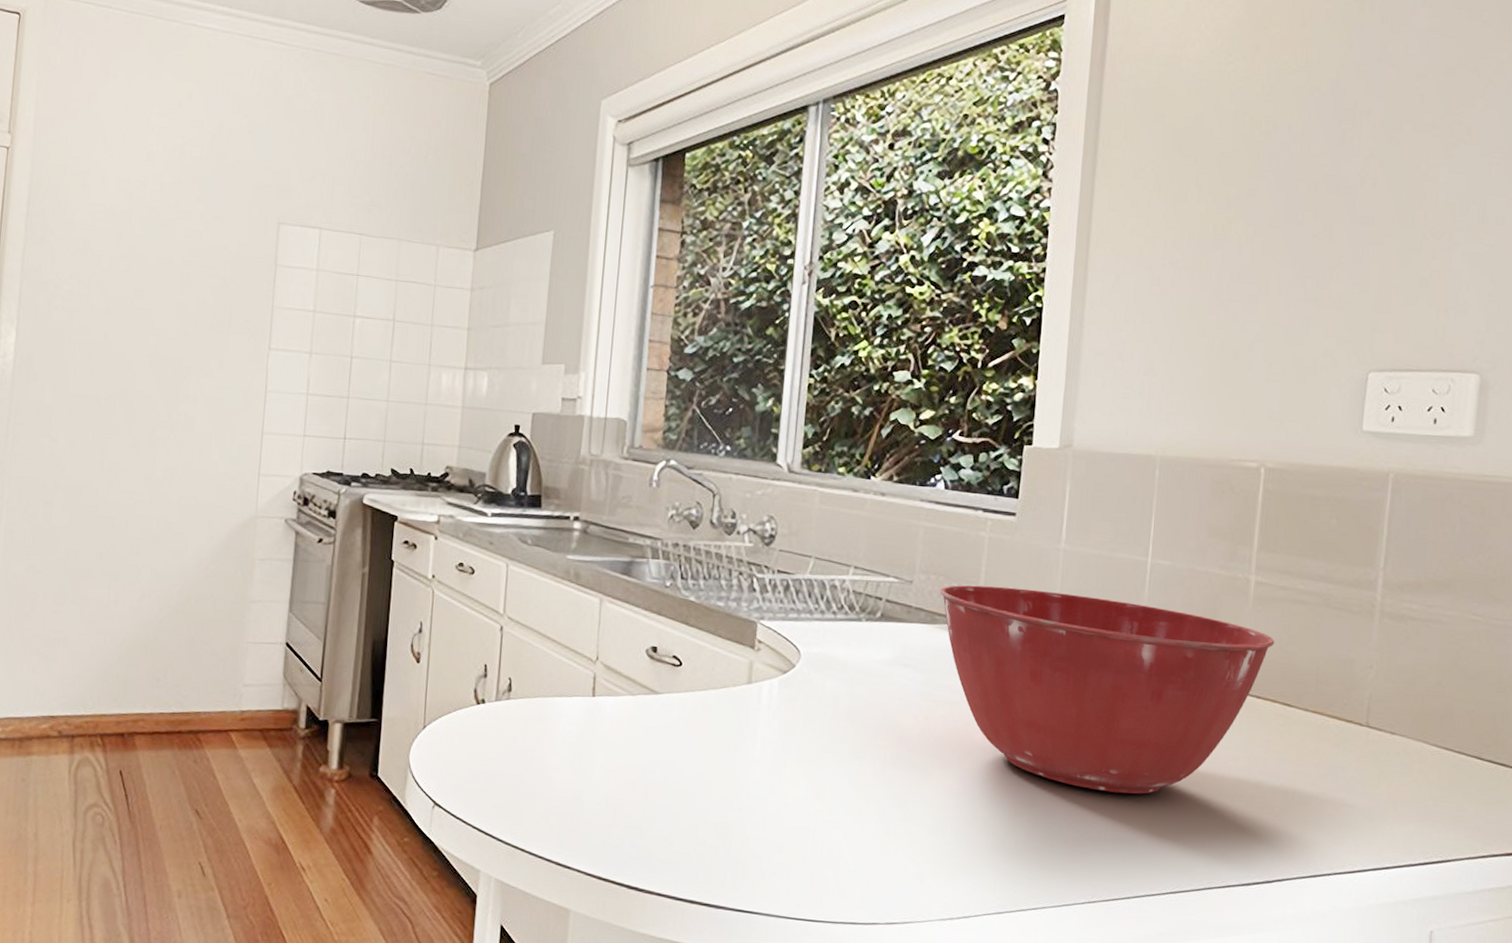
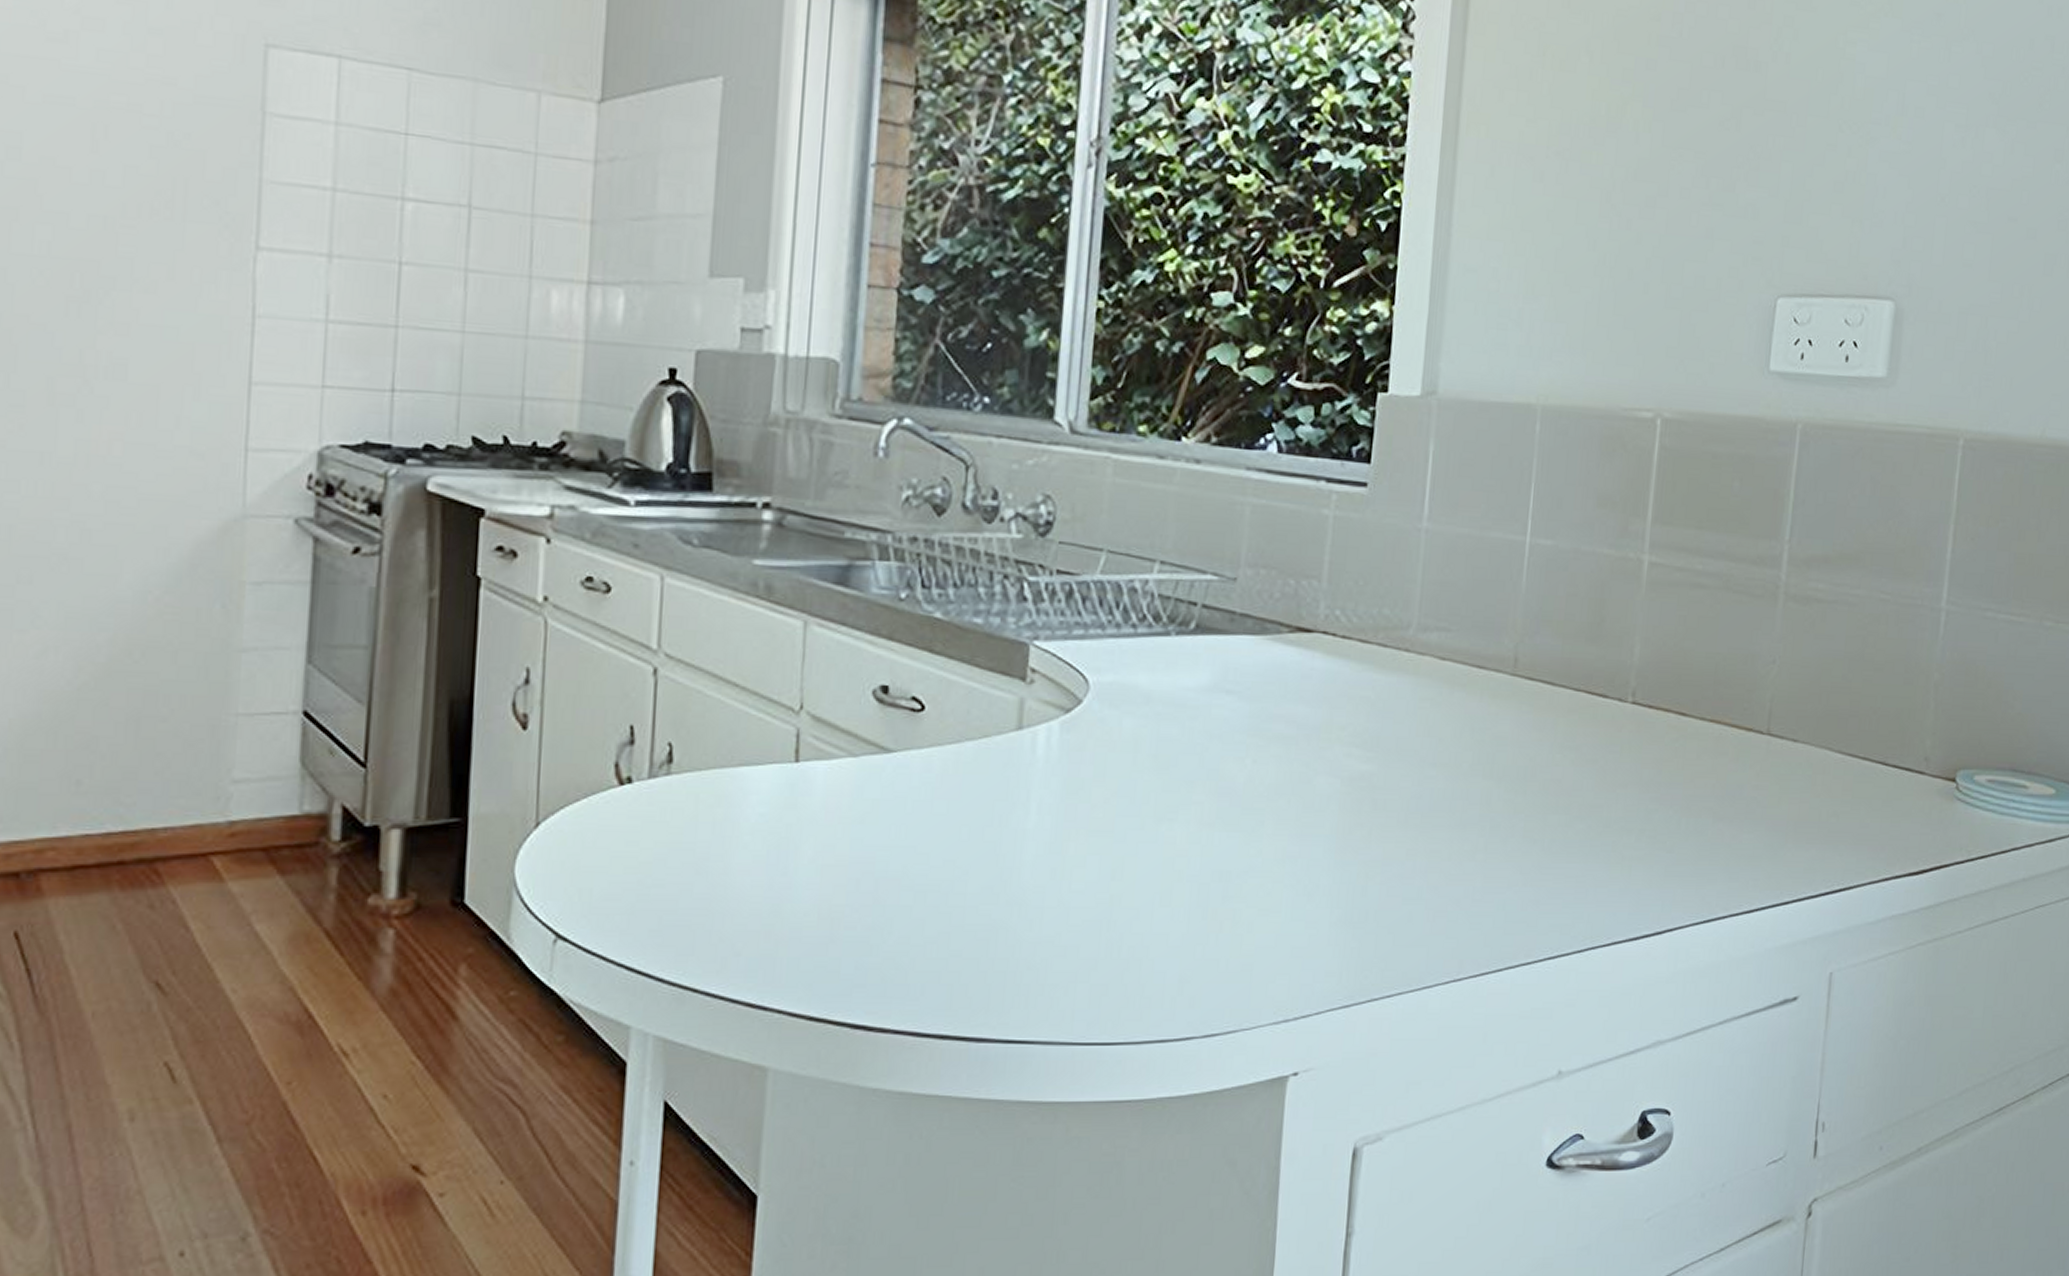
mixing bowl: present [939,585,1275,794] -> none [1271,580,1670,840]

